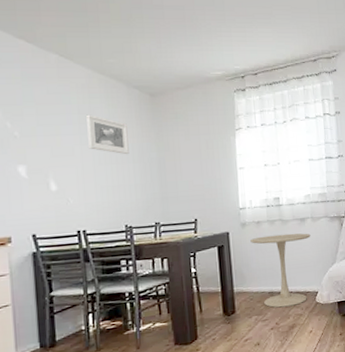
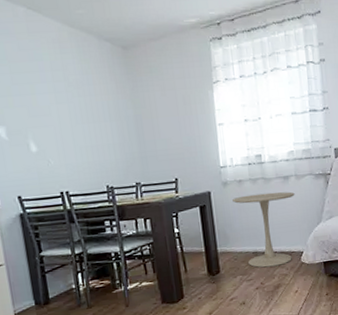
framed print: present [86,114,129,155] -> none [60,71,105,113]

